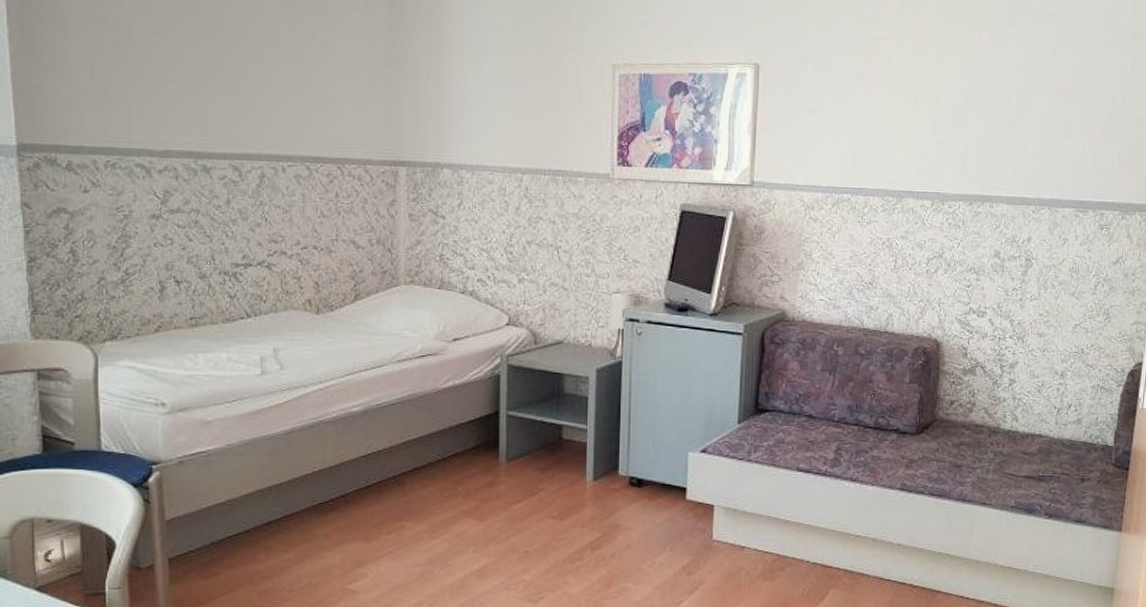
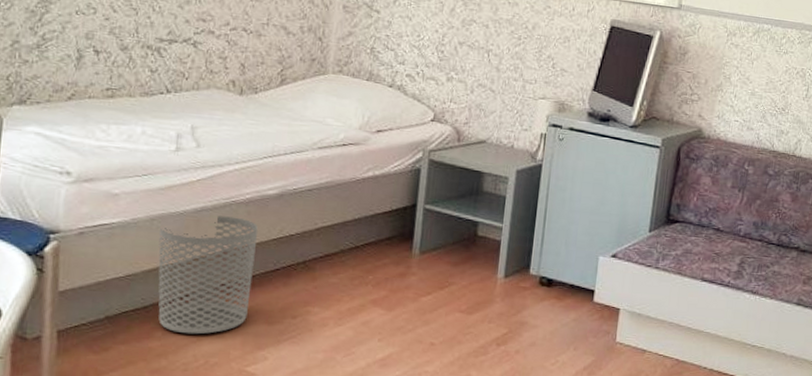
waste bin: none [252,436,346,555] -> present [158,216,258,335]

